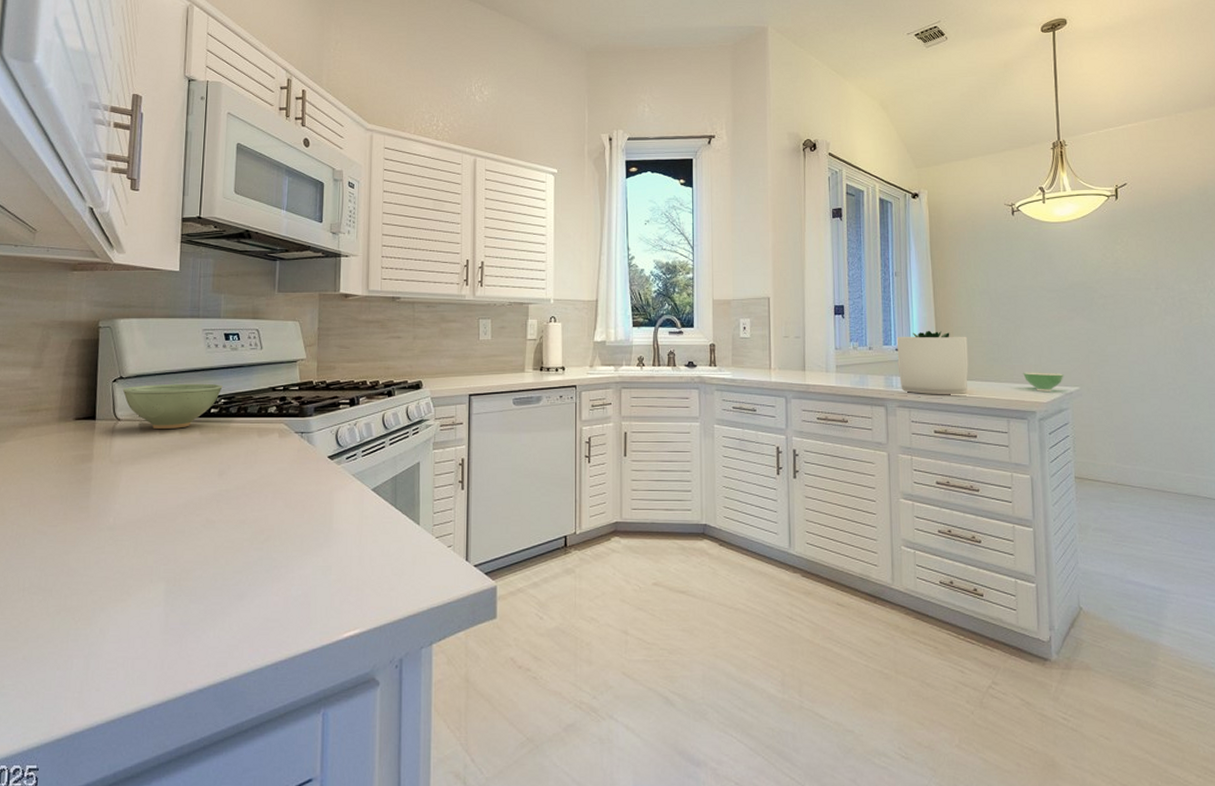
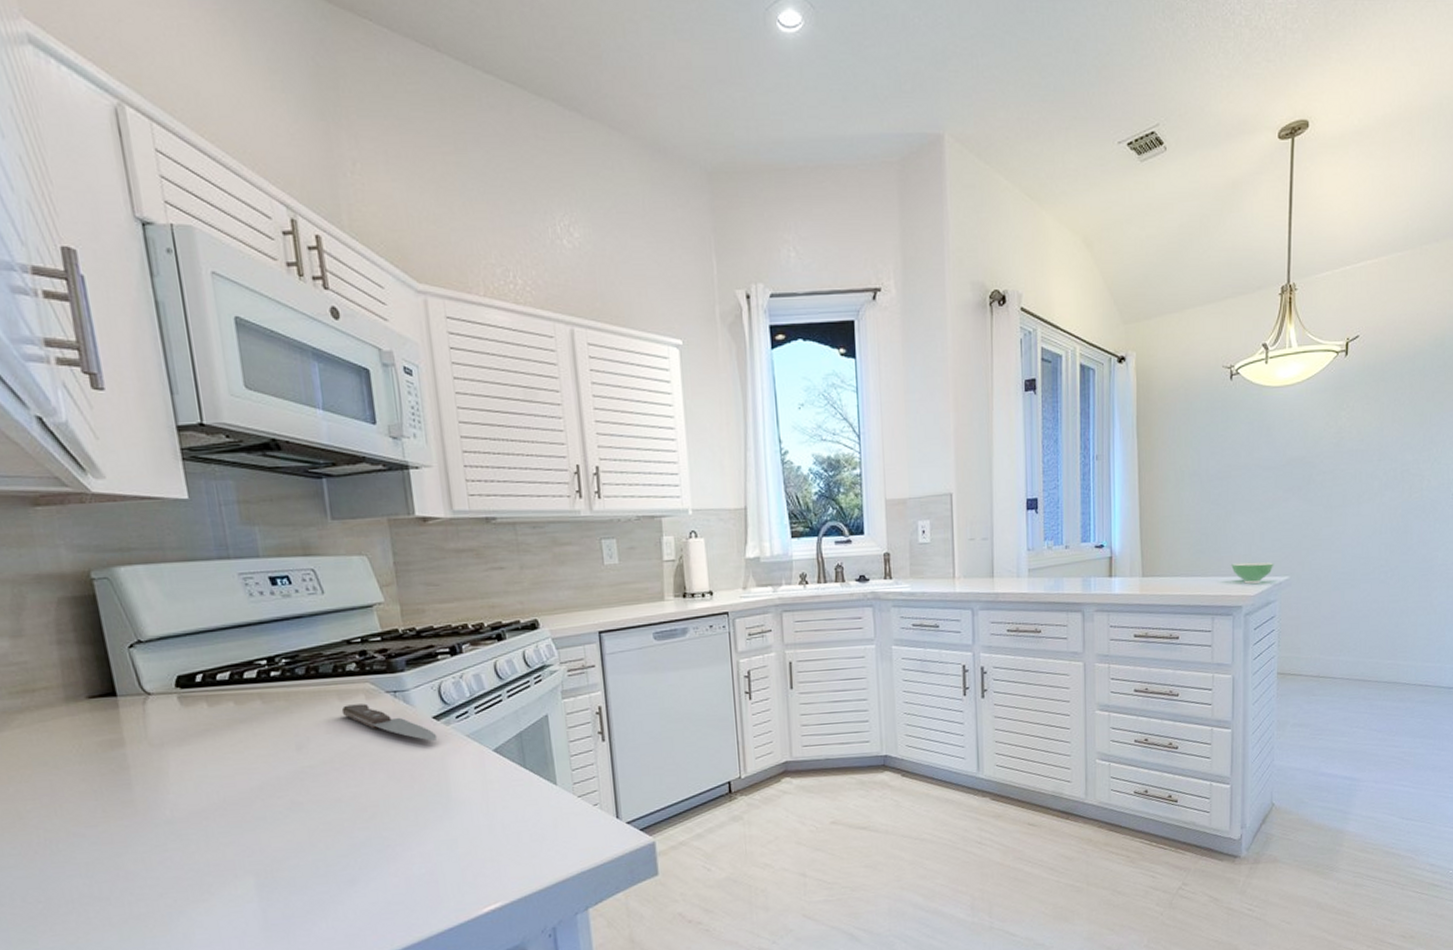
bowl: present [122,383,223,430] -> none [144,641,280,702]
kitchen knife: none [258,441,329,477] -> present [341,703,438,741]
planter: present [896,330,969,395] -> none [1096,522,1174,596]

